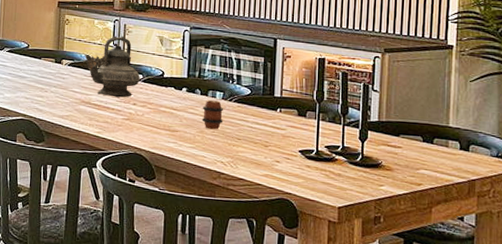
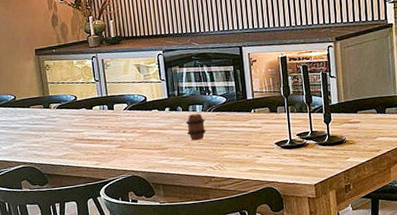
teapot: present [85,35,141,98] -> none [70,70,126,130]

